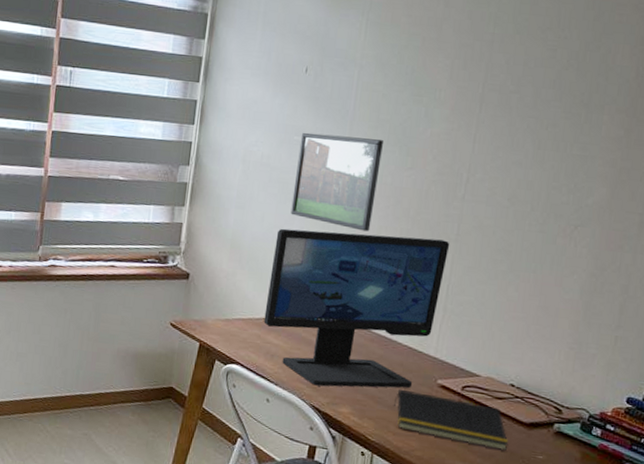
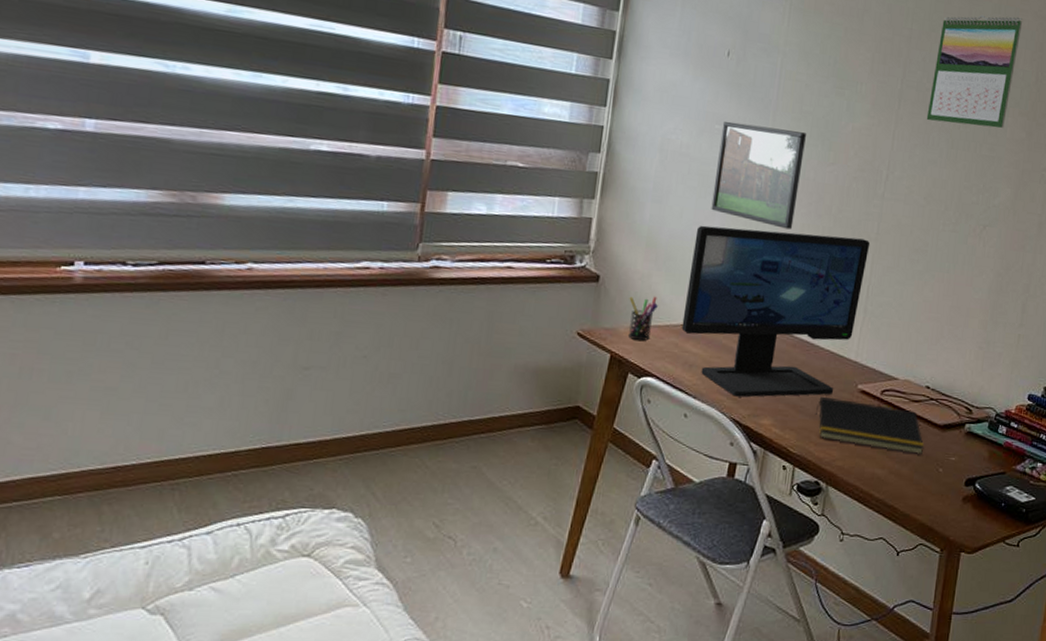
pen holder: none [216,292,242,332] -> present [629,296,658,341]
calendar: none [510,11,621,127] -> present [926,15,1023,129]

